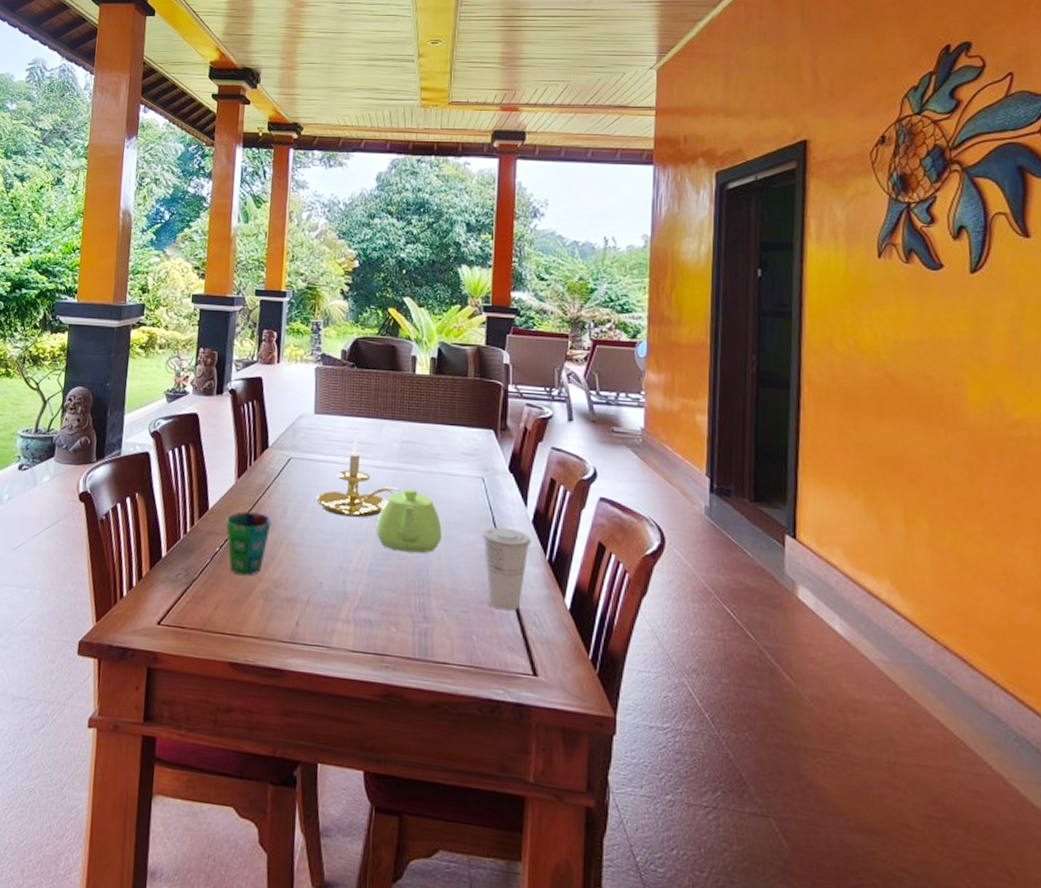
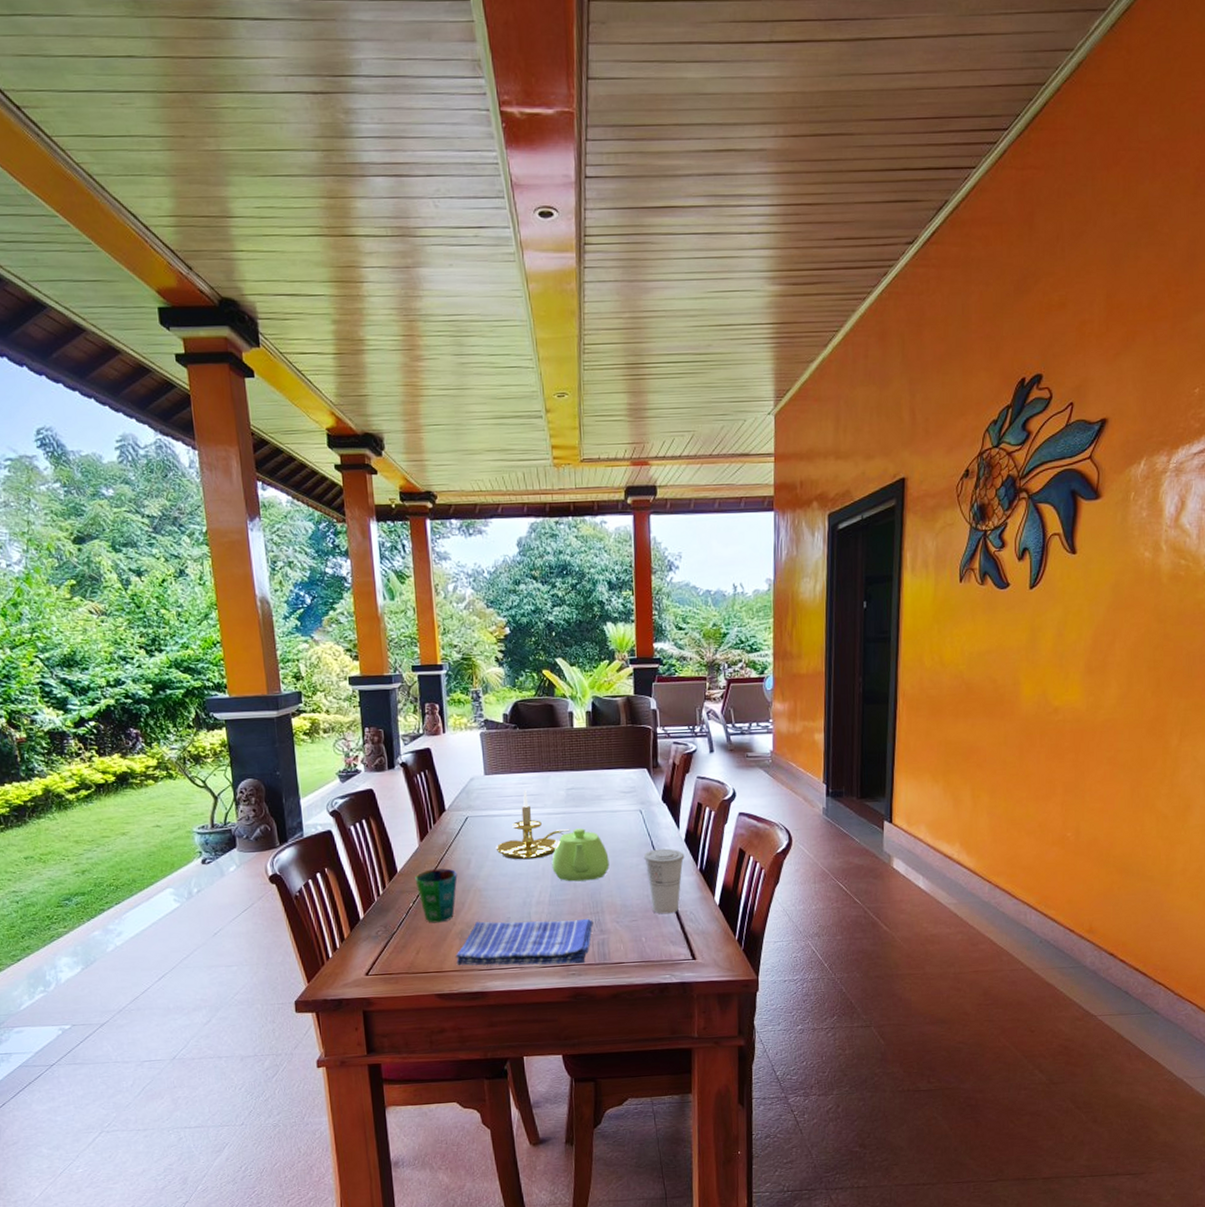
dish towel: none [256,581,417,655] -> present [456,918,594,966]

